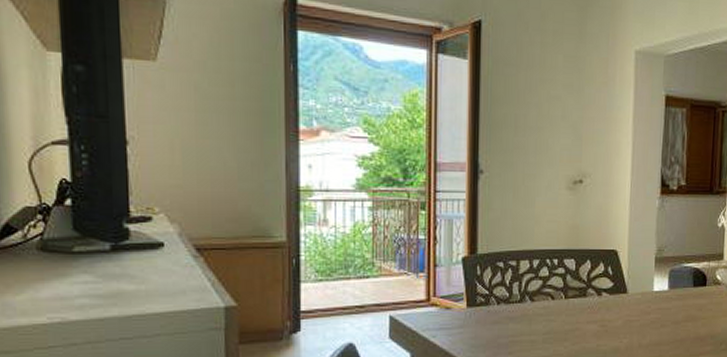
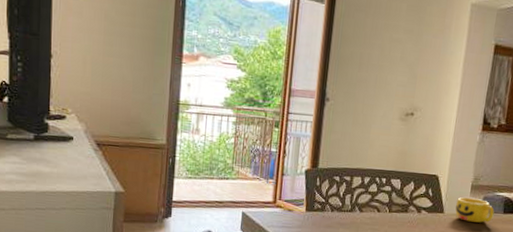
cup: none [639,273,683,300] -> present [455,197,495,223]

